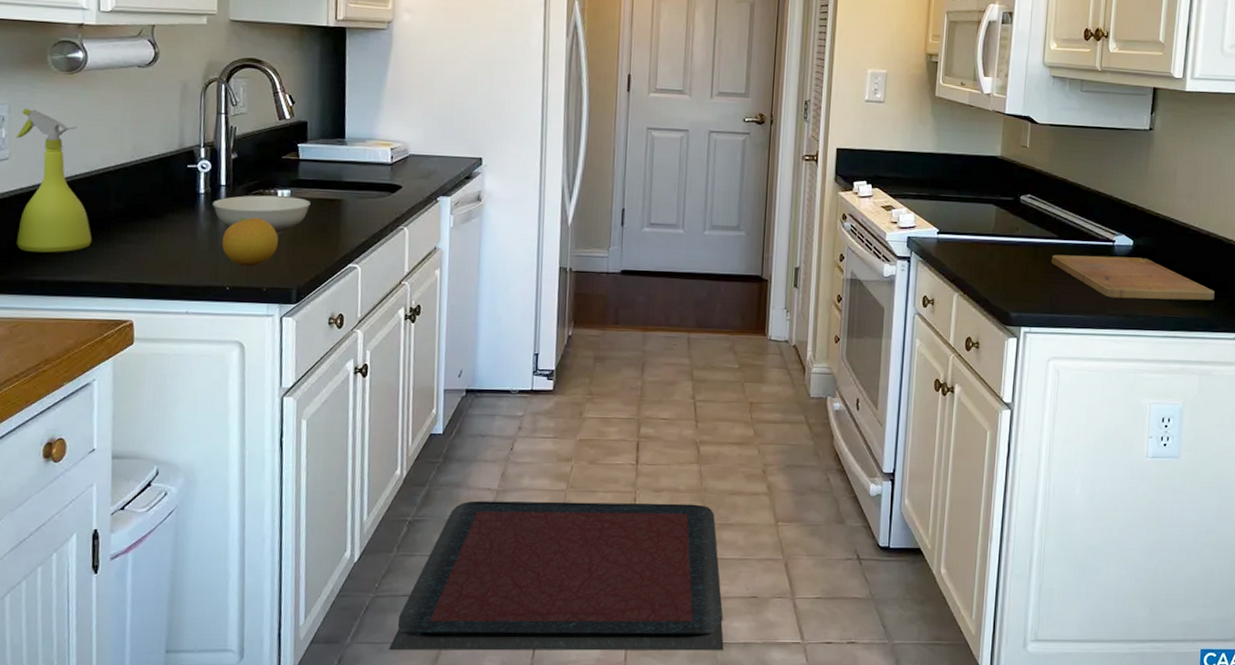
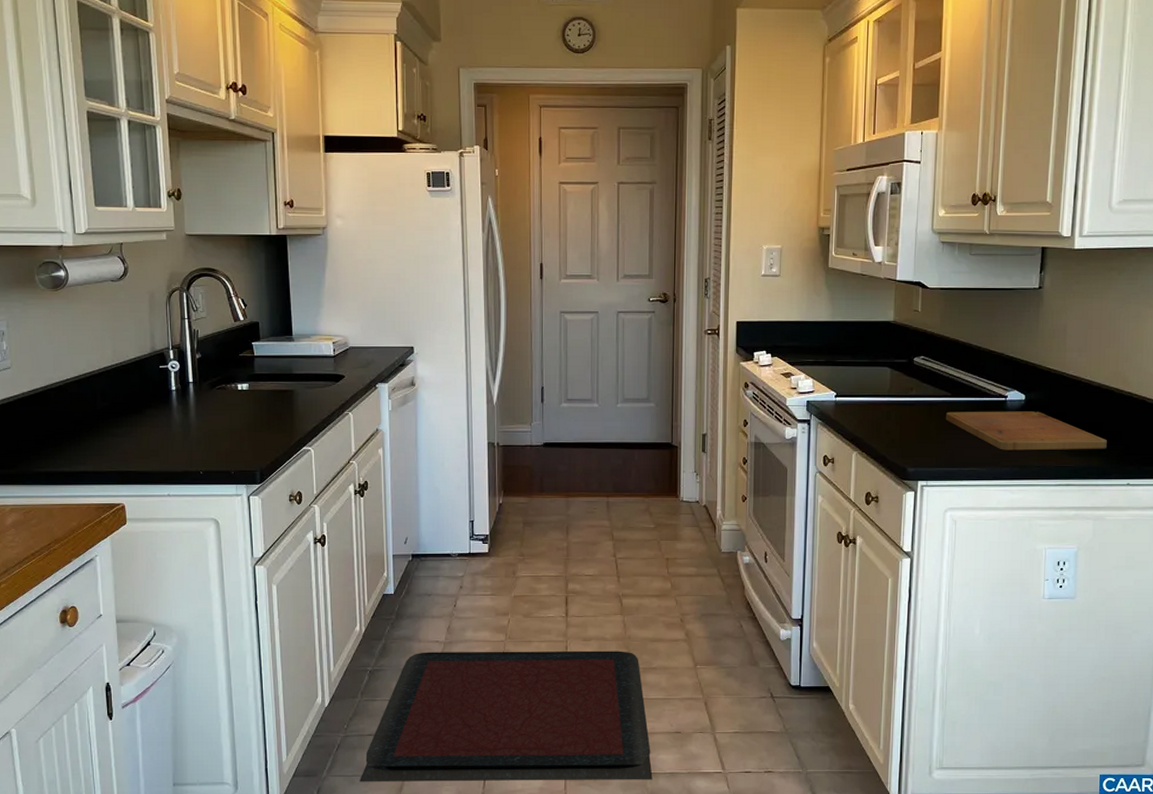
spray bottle: present [16,108,93,254] -> none [15,323,85,449]
bowl: present [213,195,311,235] -> none [183,389,266,424]
fruit: present [221,217,279,267] -> none [193,409,242,453]

